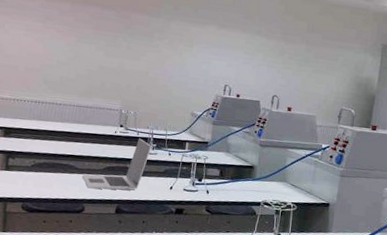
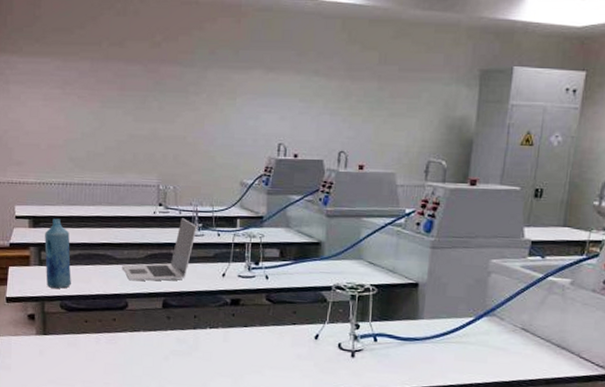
bottle: none [11,130,37,192] -> present [44,218,71,289]

